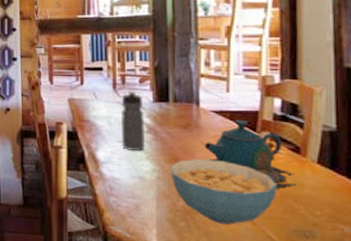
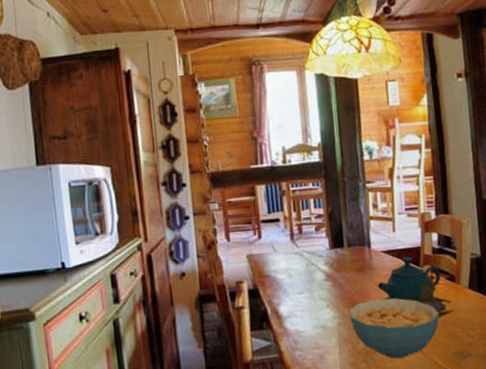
water bottle: present [121,91,145,151] -> none [299,240,325,301]

